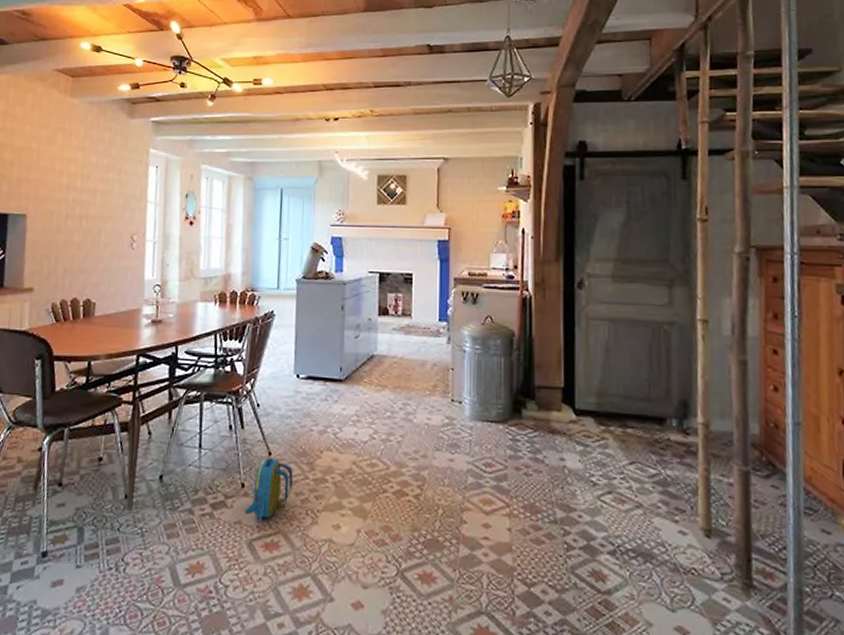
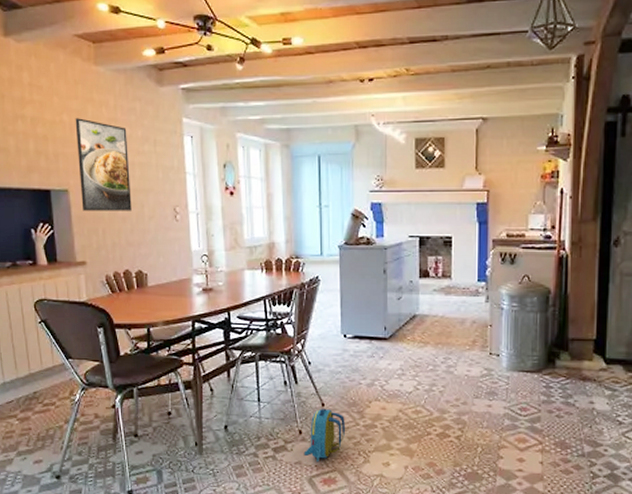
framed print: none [37,146,94,238] -> present [75,118,132,211]

